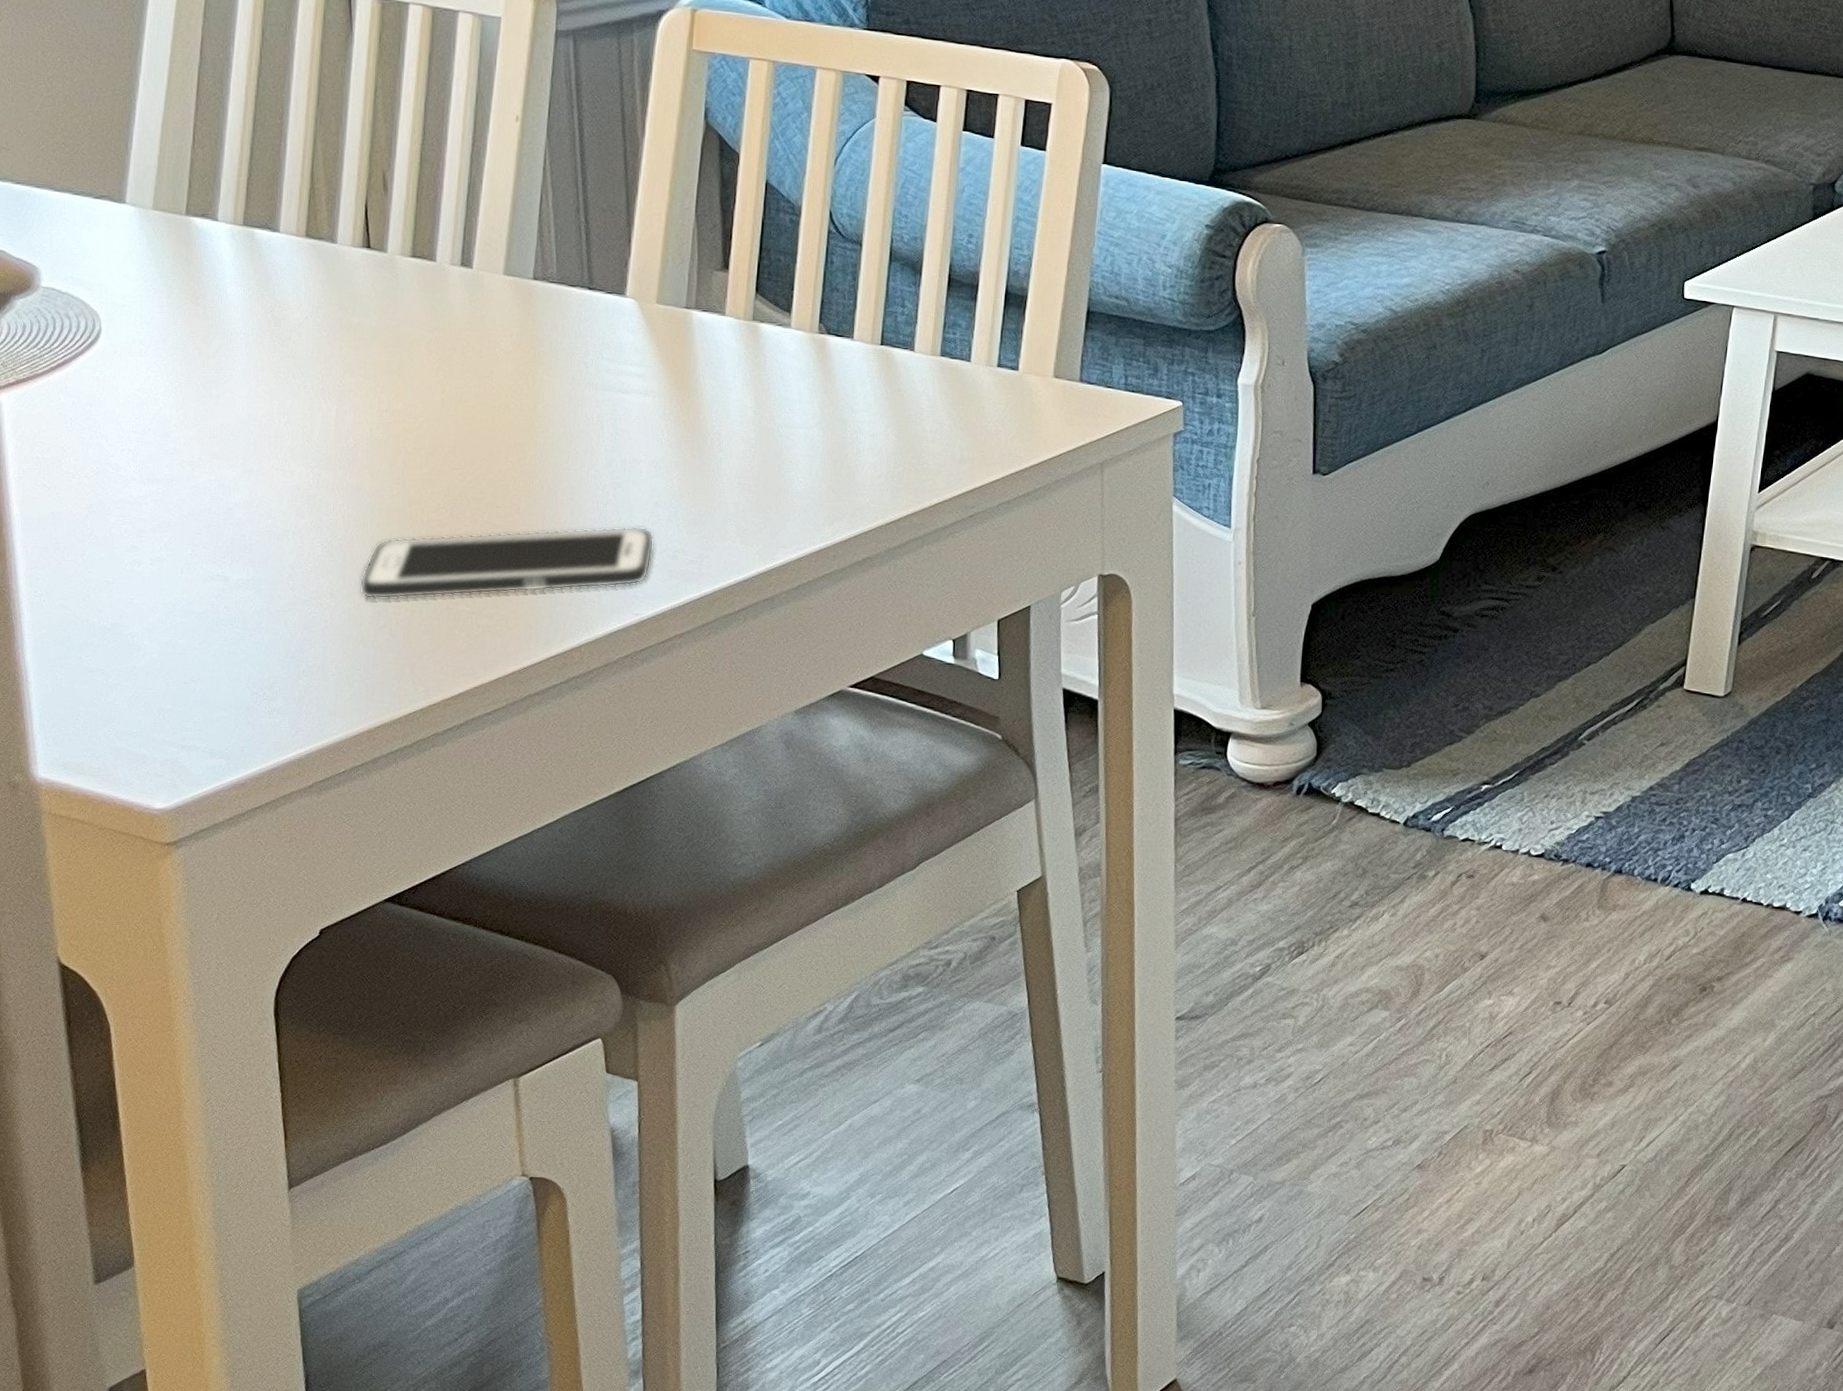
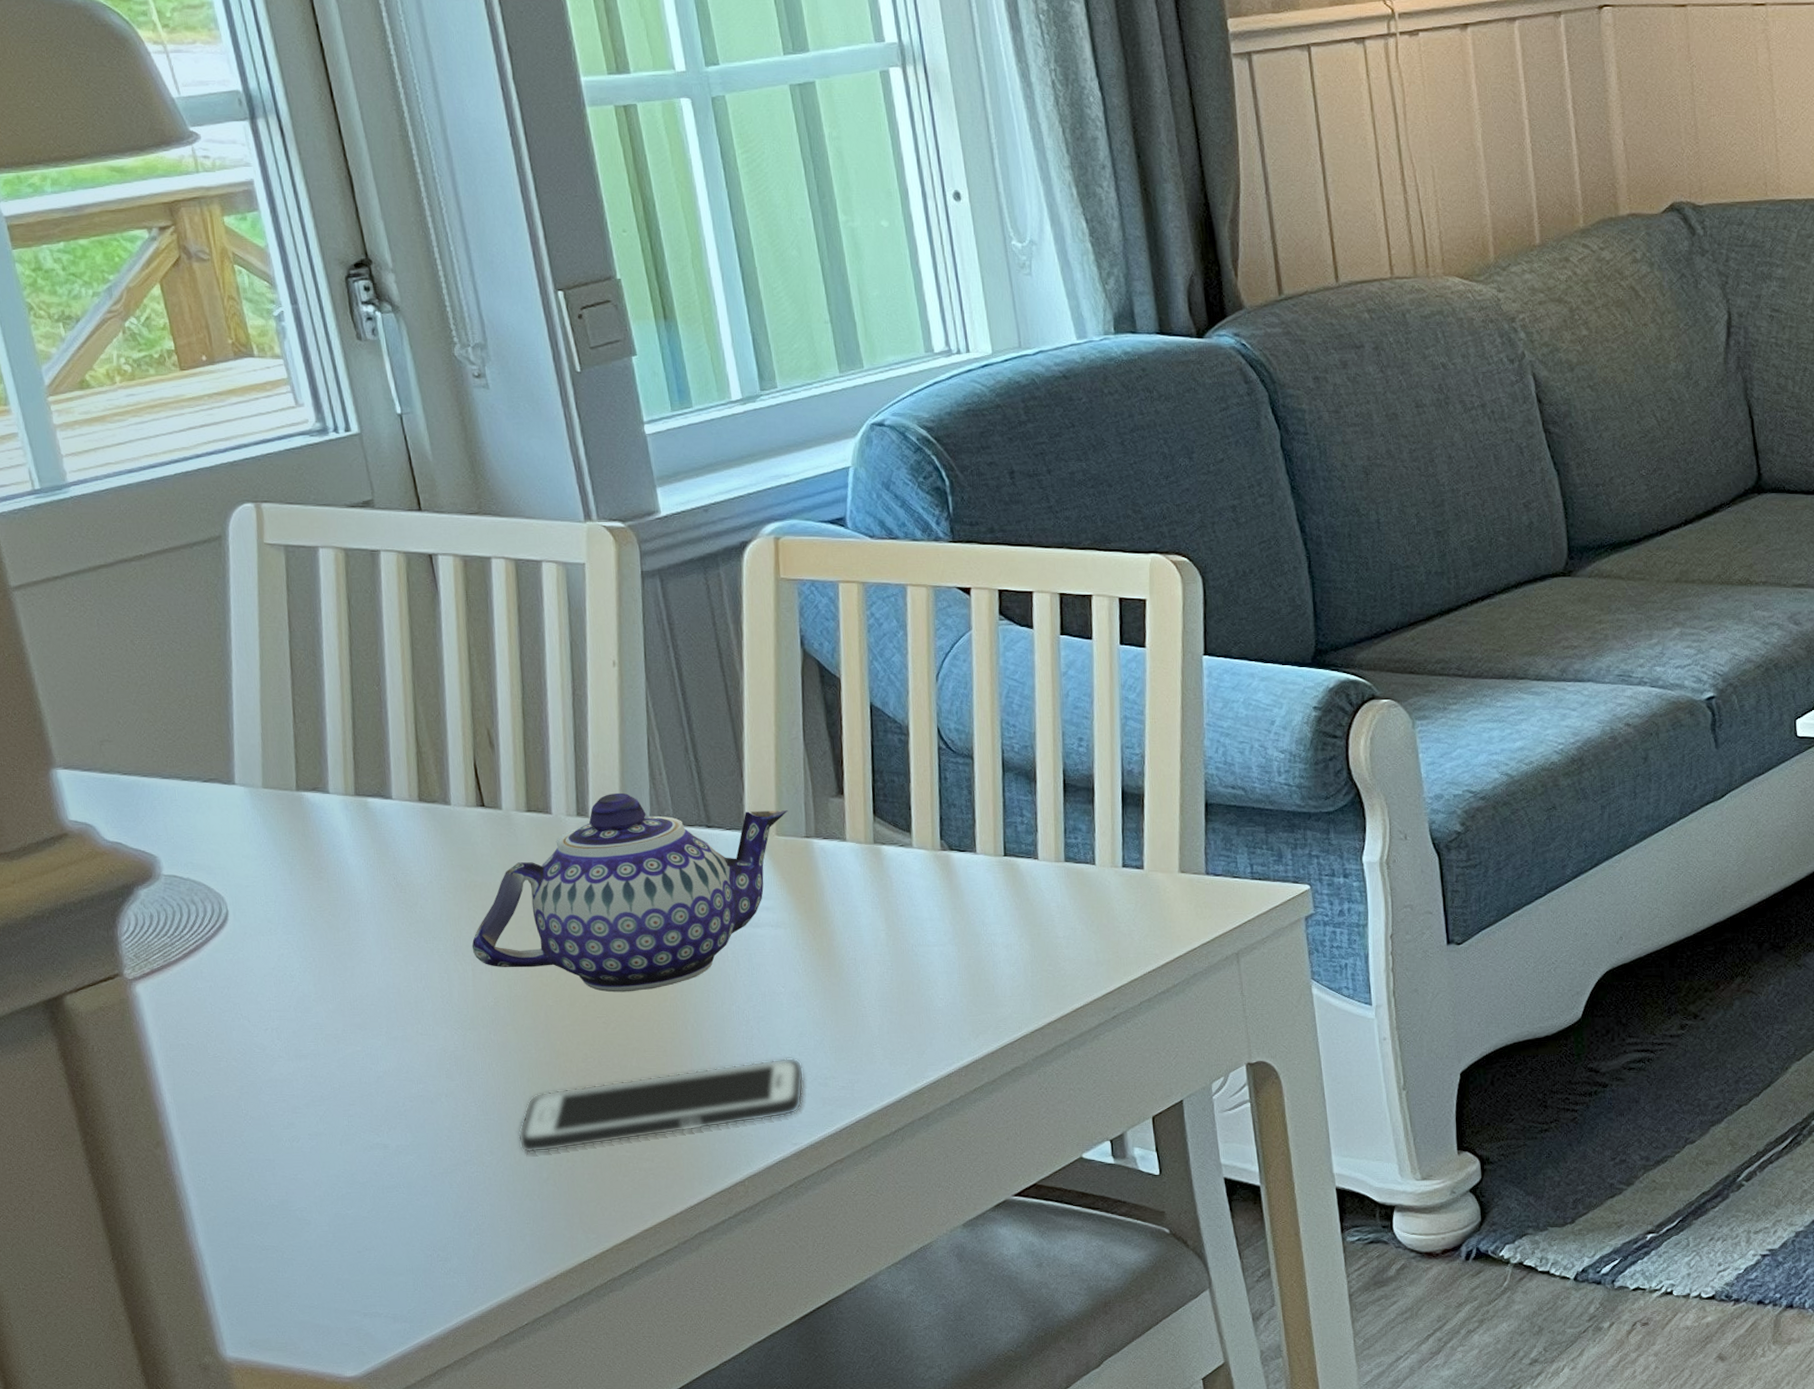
teapot: none [339,246,671,447] -> present [471,792,788,993]

